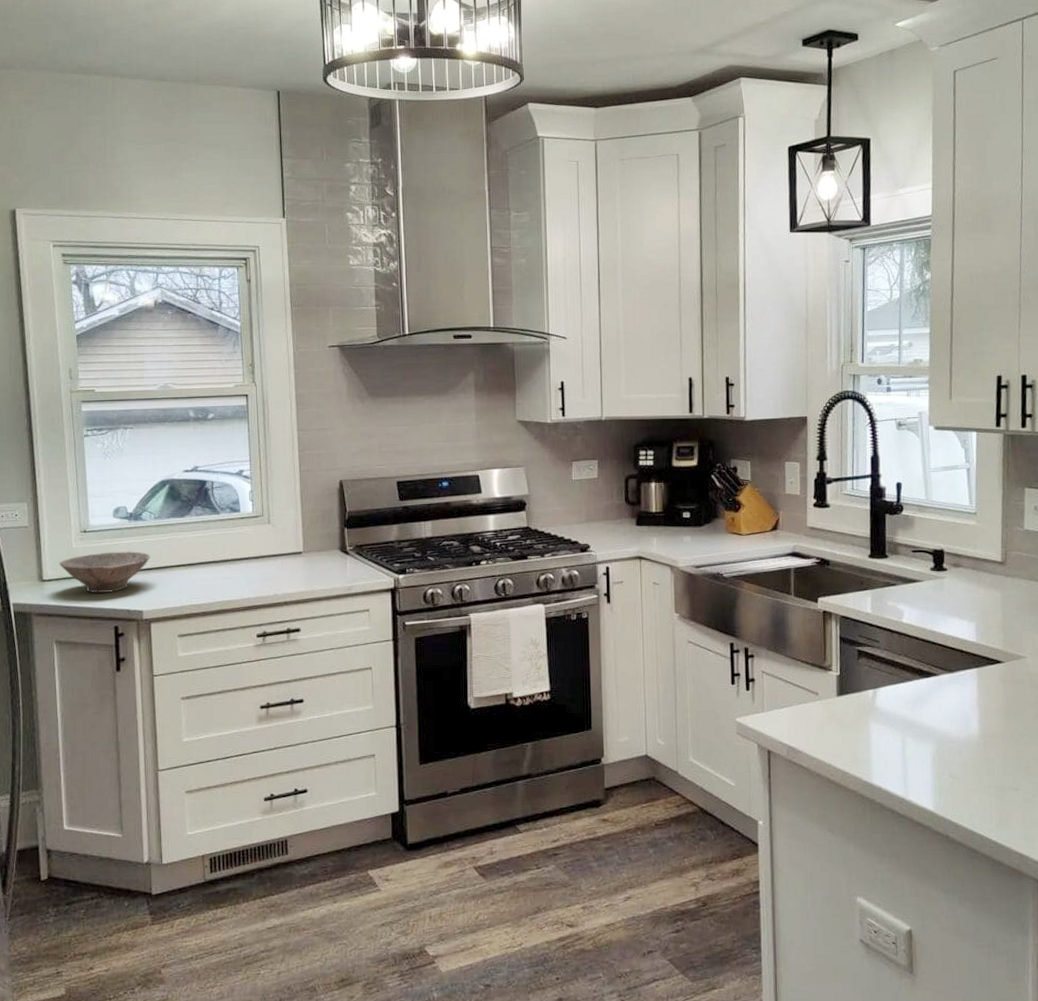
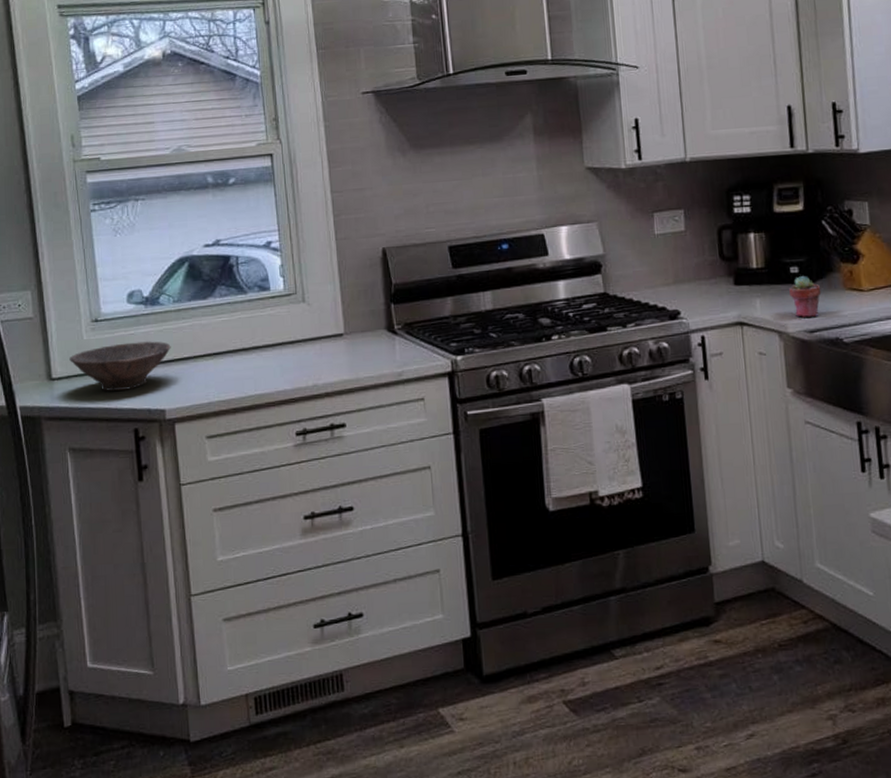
potted succulent: none [681,519,708,555] -> present [789,275,821,318]

